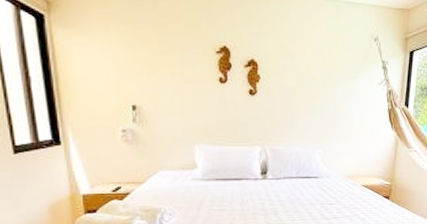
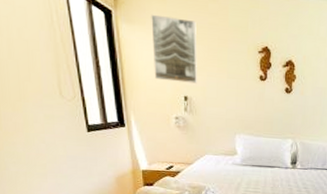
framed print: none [91,16,147,90] -> present [151,14,197,84]

